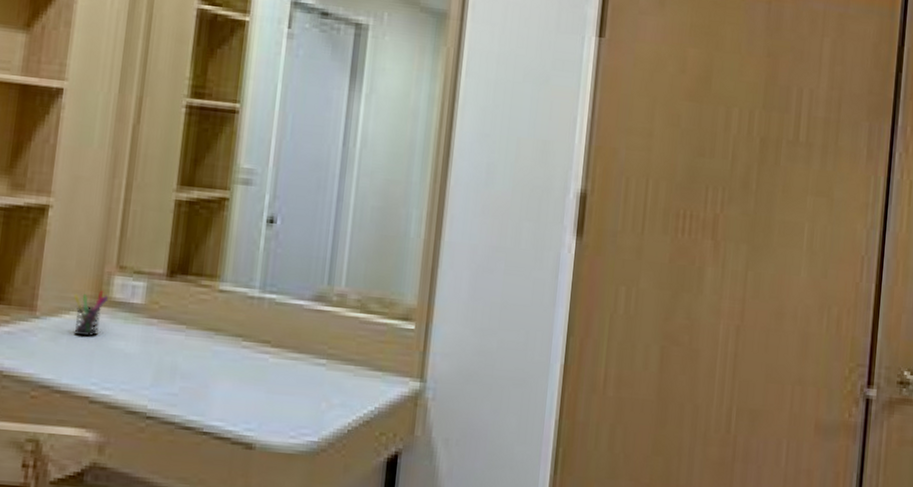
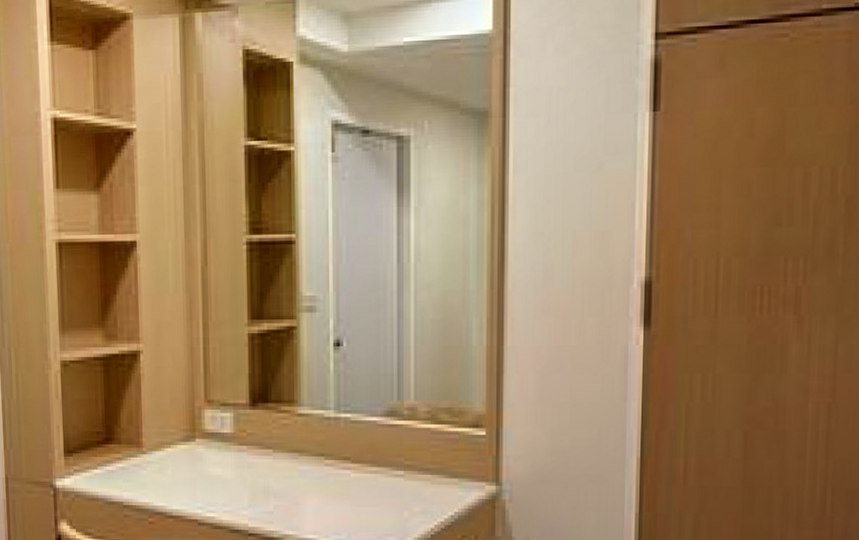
pen holder: present [74,290,109,337] -> none [172,424,202,466]

